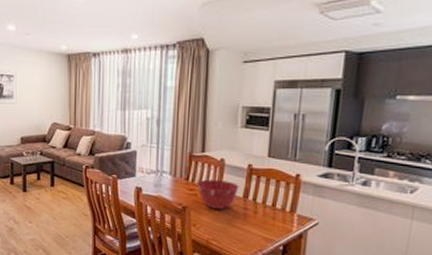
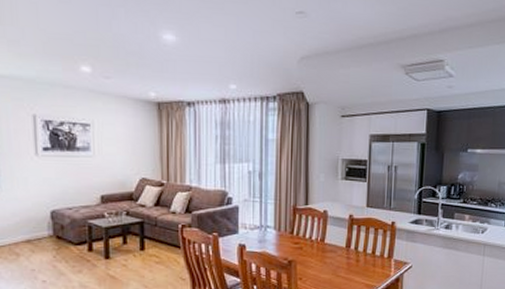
mixing bowl: present [196,179,239,209] -> none [301,232,342,260]

